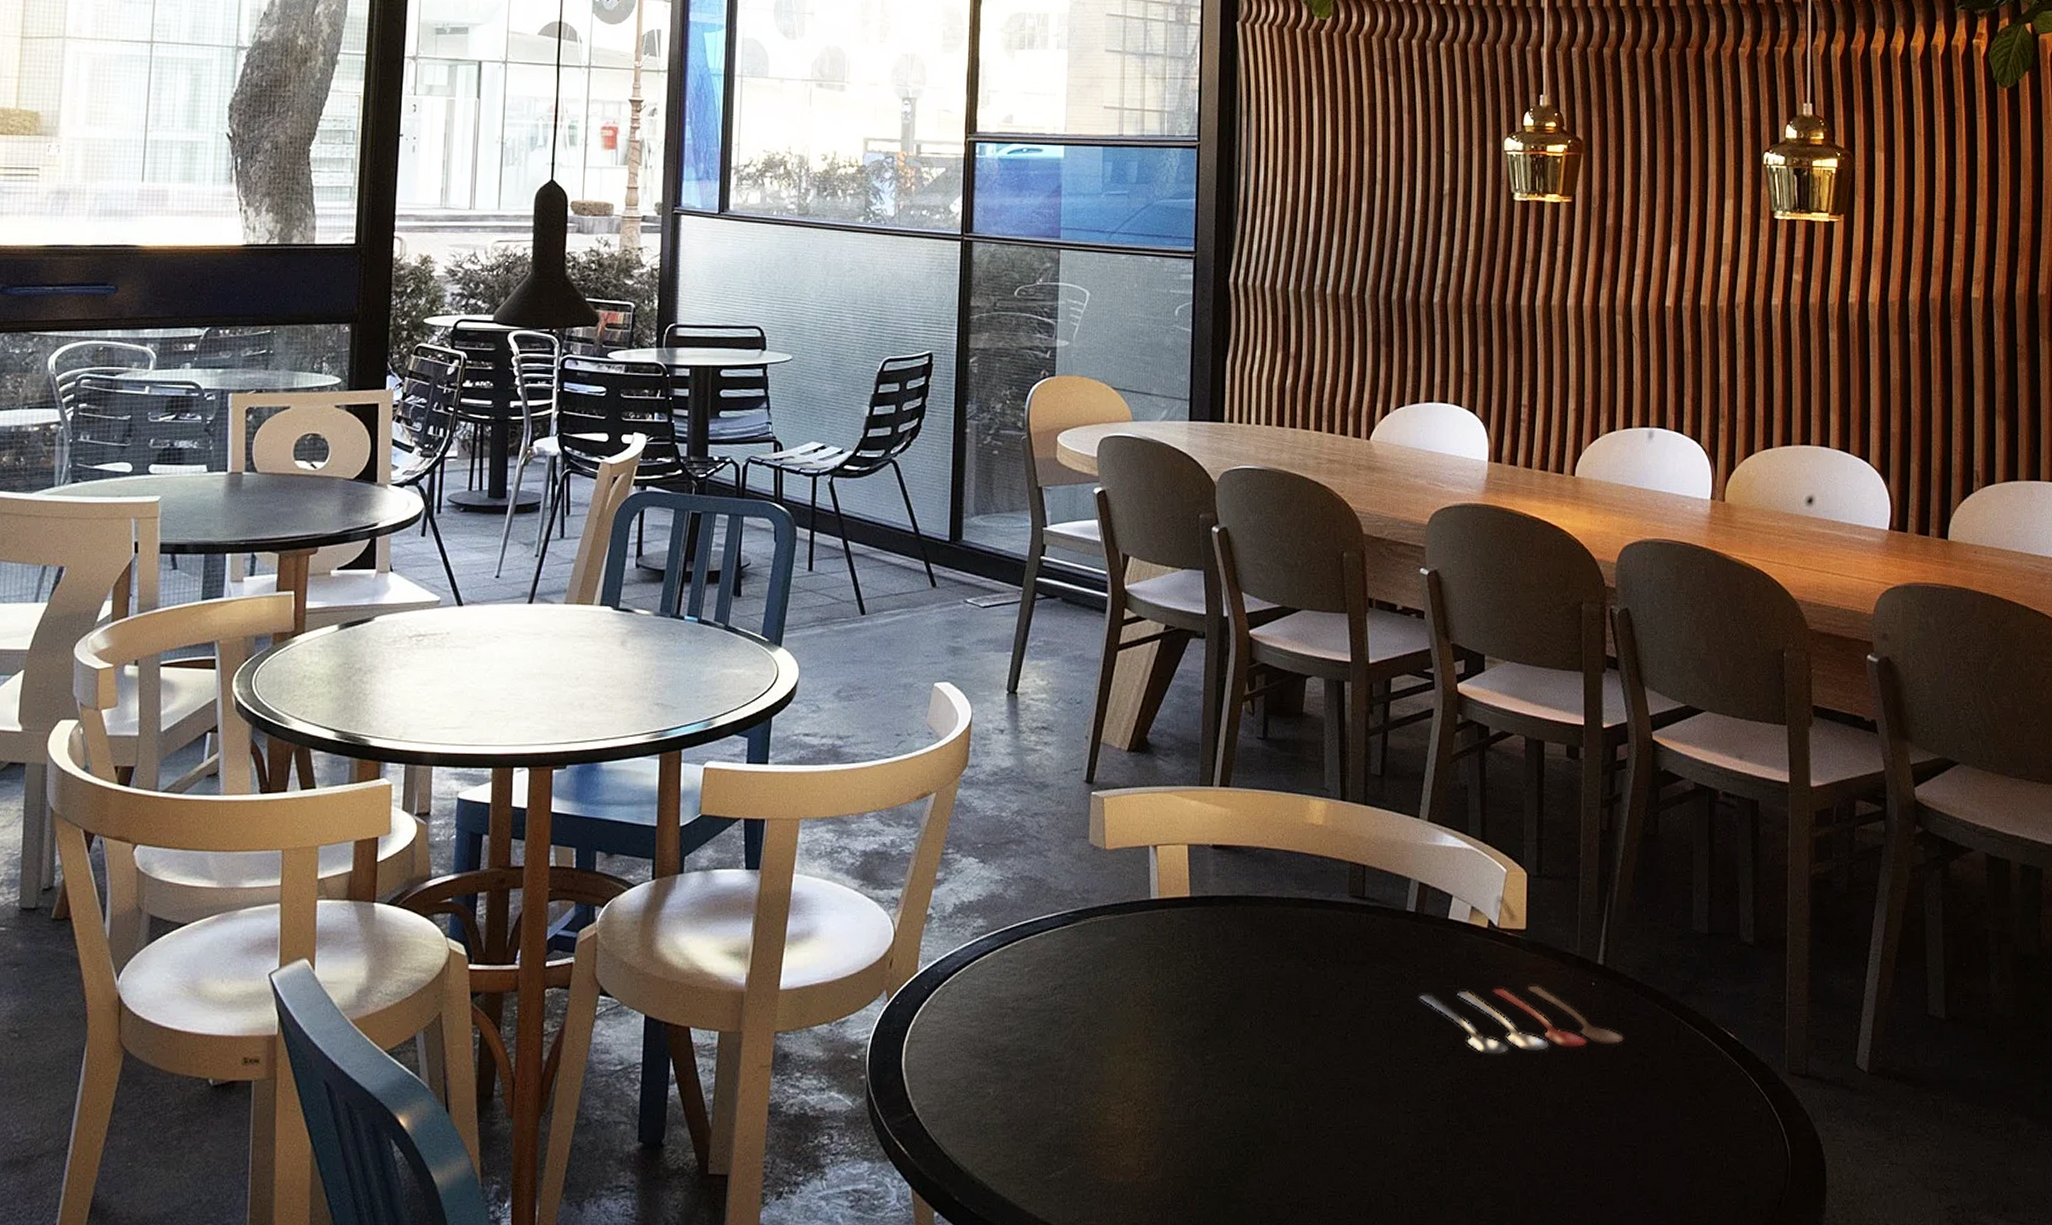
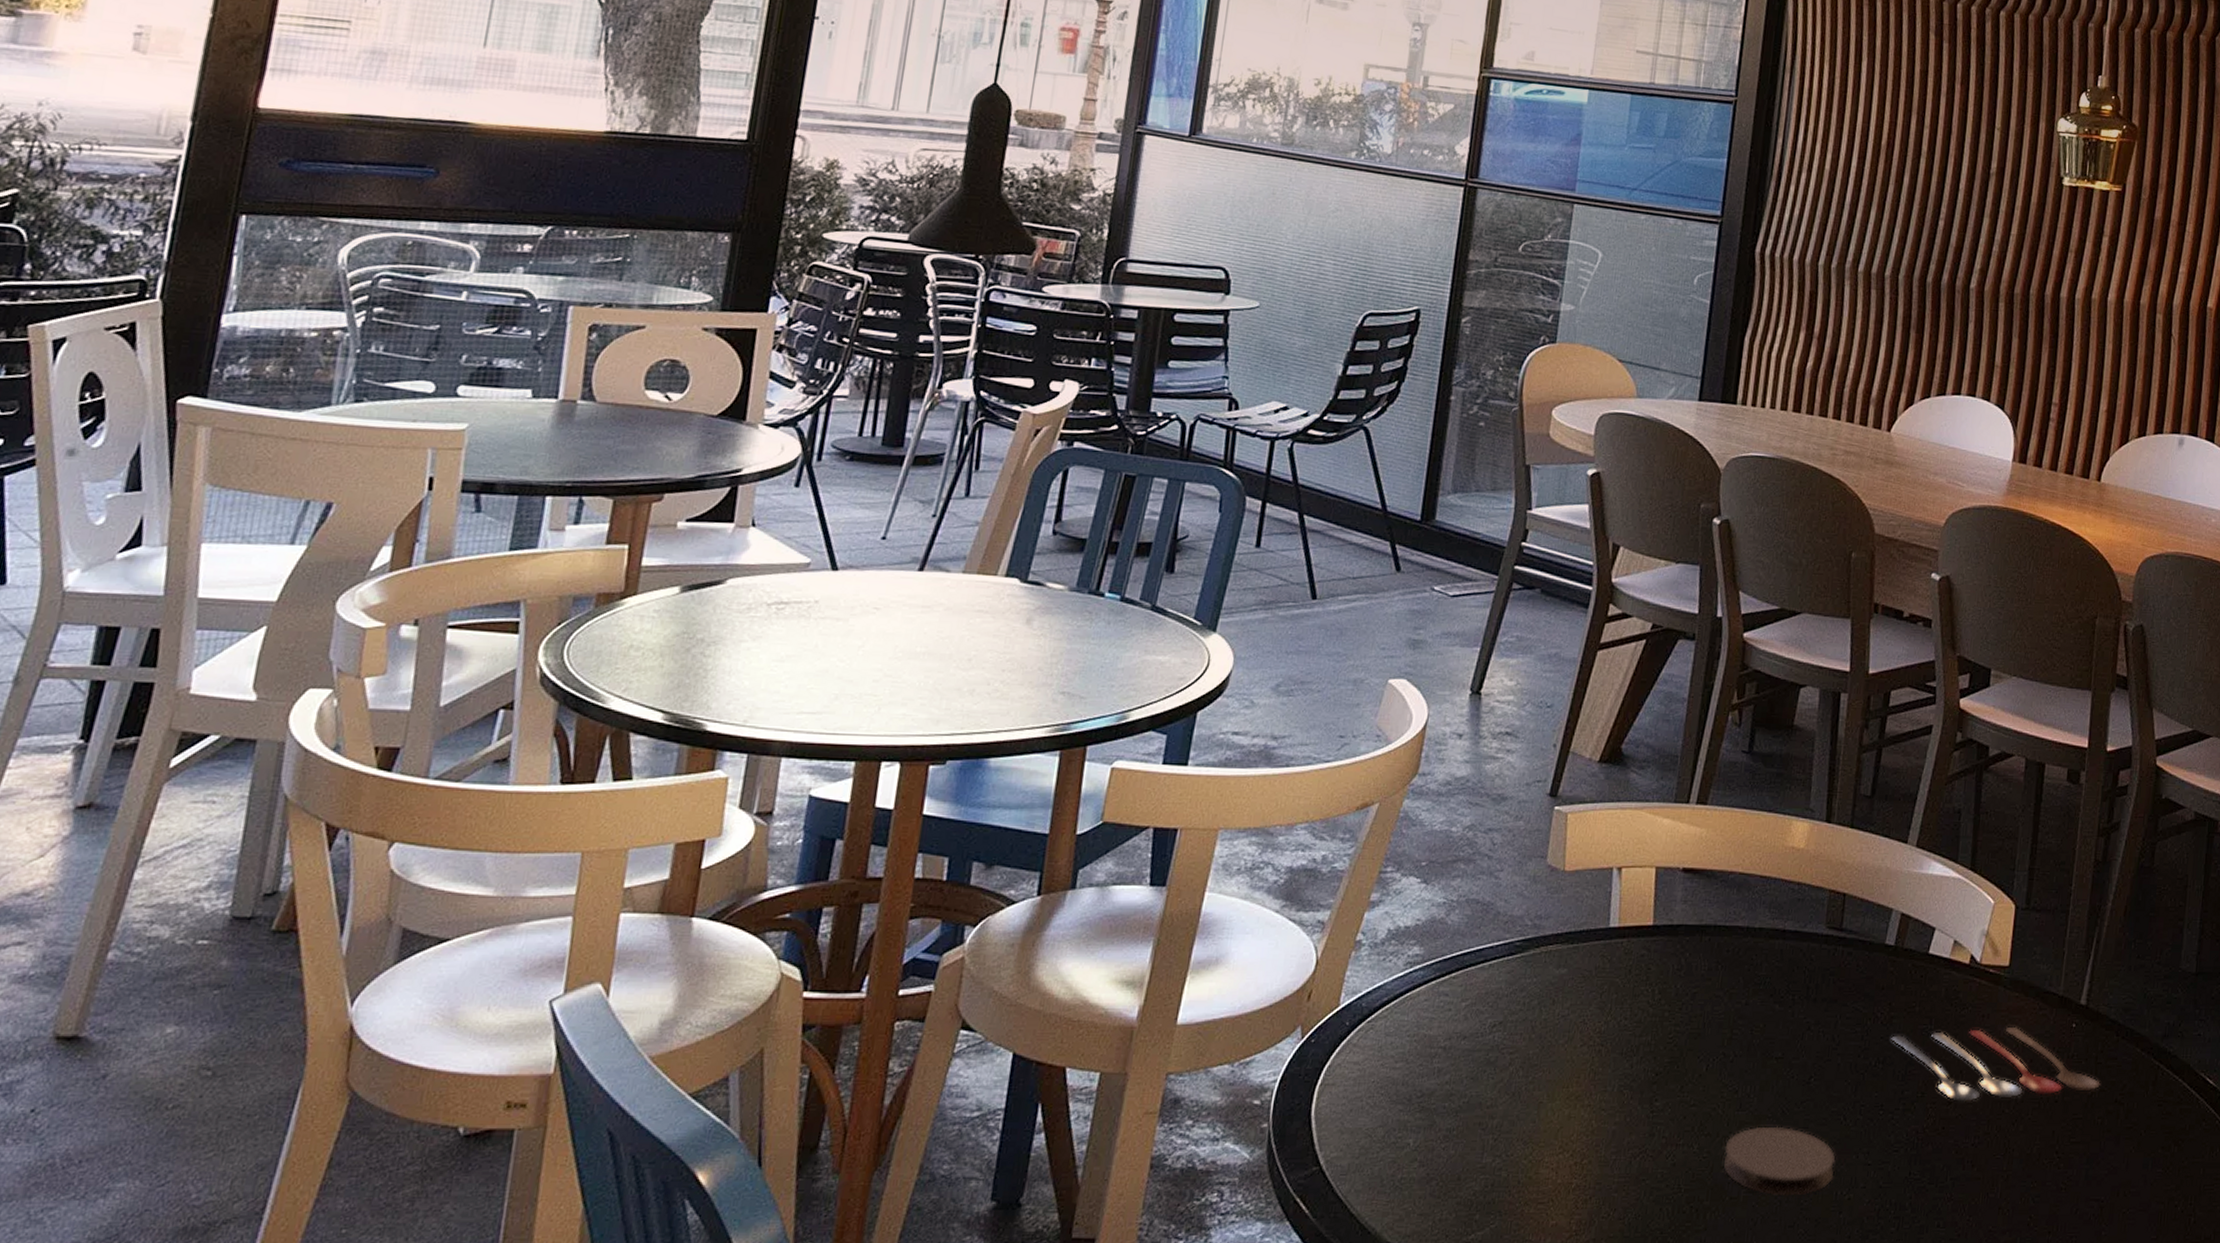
coaster: none [1273,1077,1377,1141] -> present [1723,1126,1836,1197]

